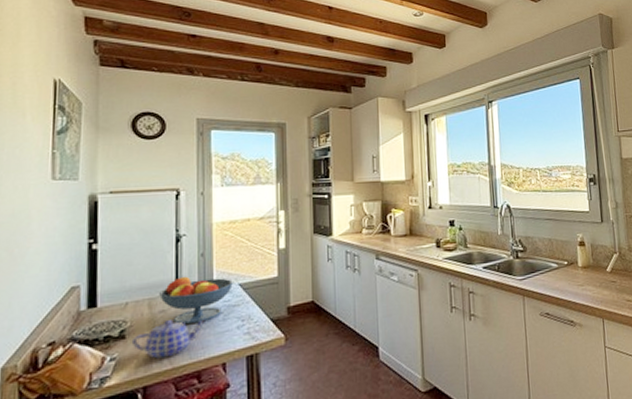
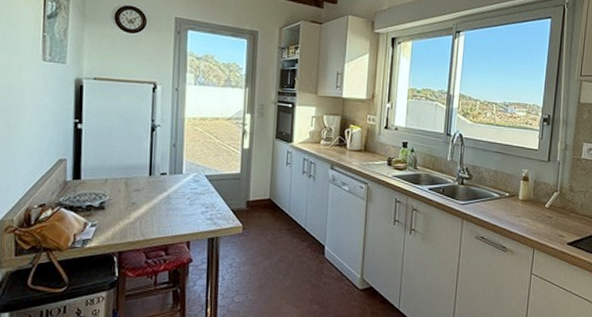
teapot: present [131,320,207,359] -> none [109,199,175,230]
fruit bowl: present [159,276,233,325] -> none [135,162,200,205]

